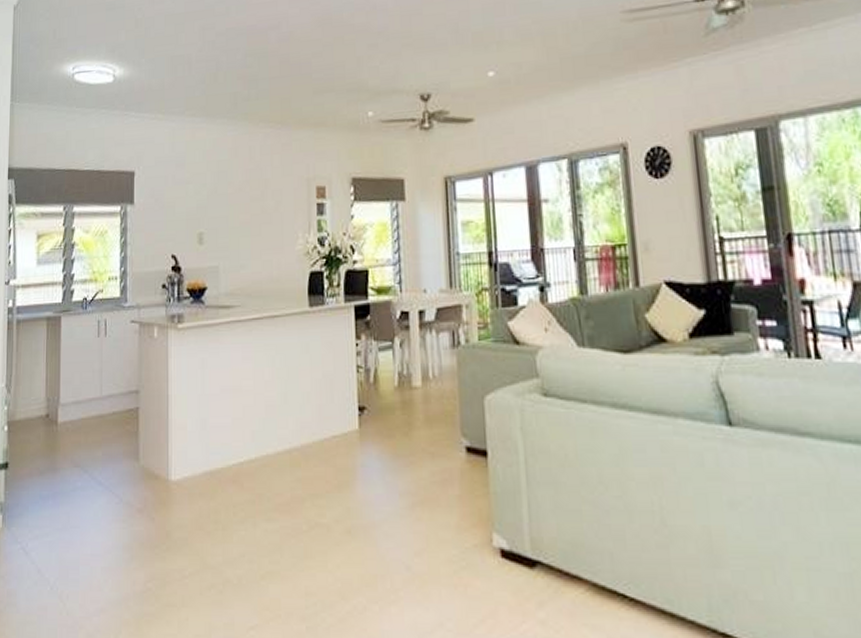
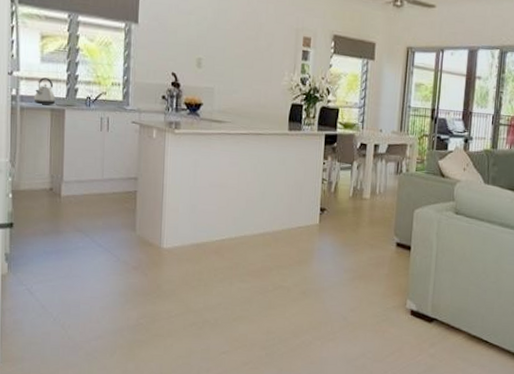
kettle: none [30,282,52,315] -> present [34,77,56,106]

